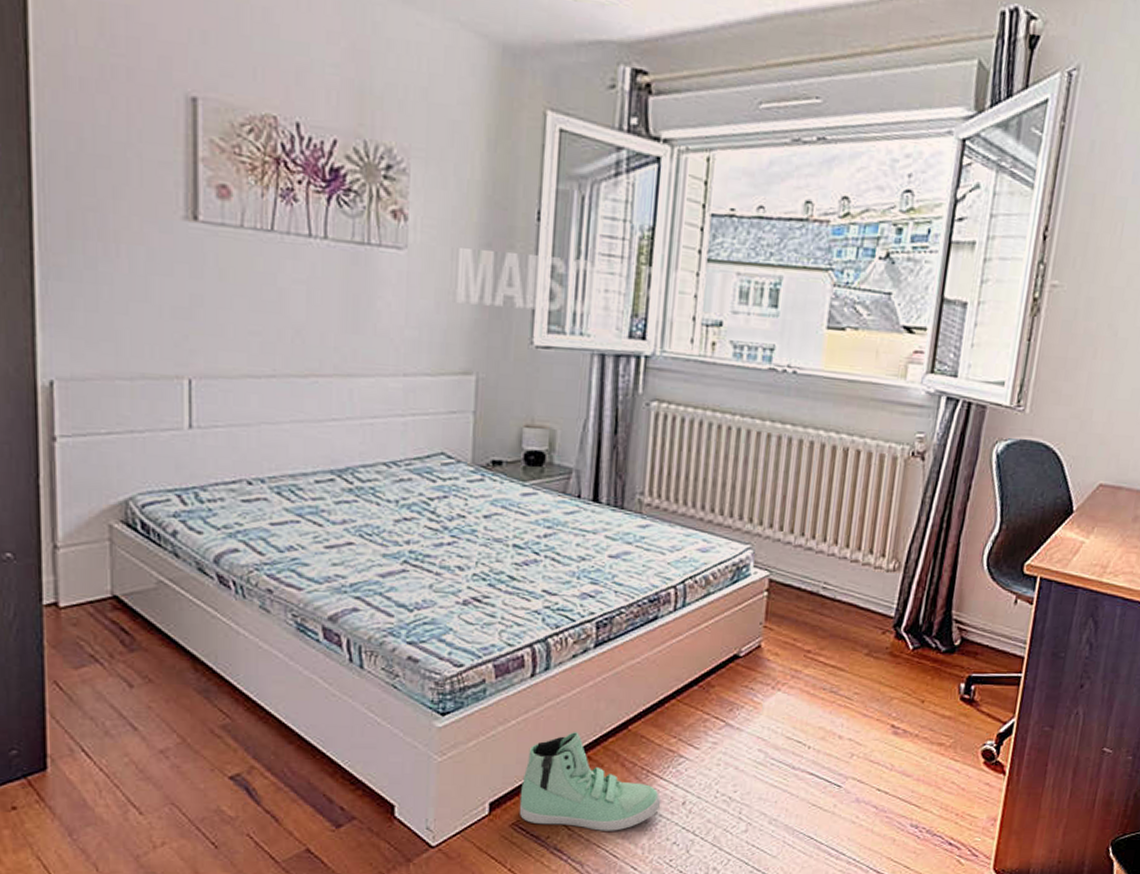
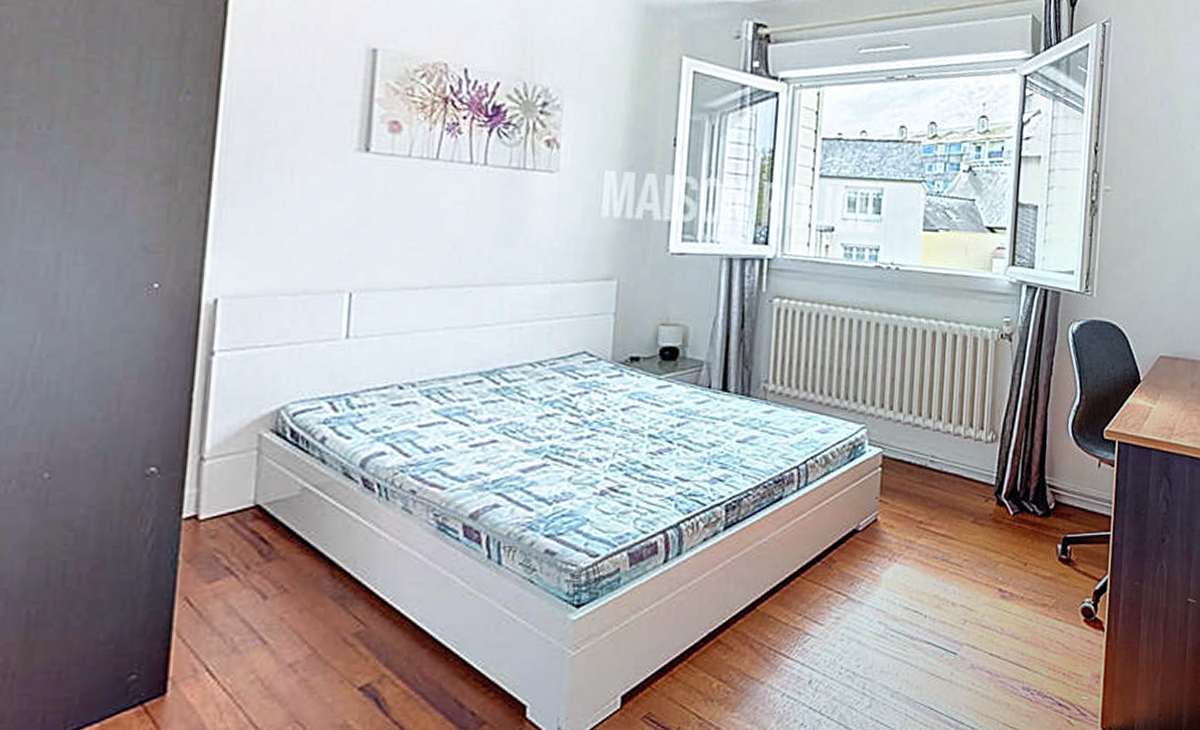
sneaker: present [519,732,662,831] -> none [650,616,789,718]

